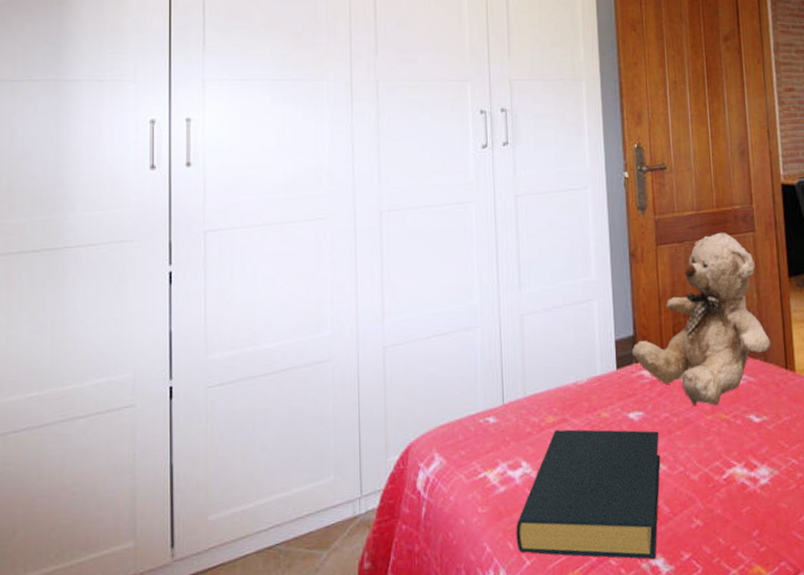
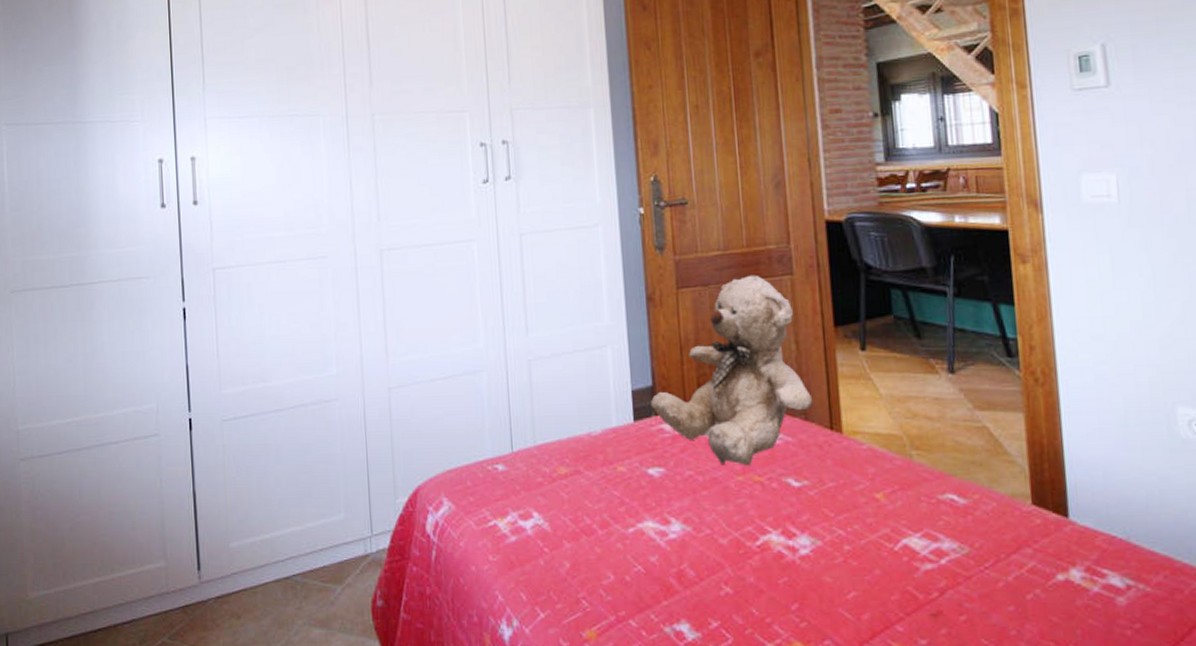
hardback book: present [516,429,661,559] -> none [528,482,685,623]

